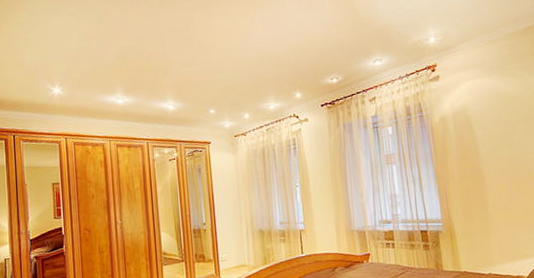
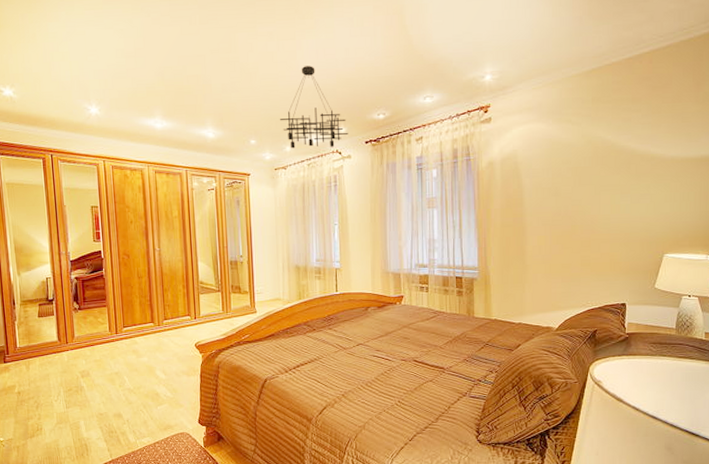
chandelier: none [238,38,305,116] -> present [280,66,349,149]

